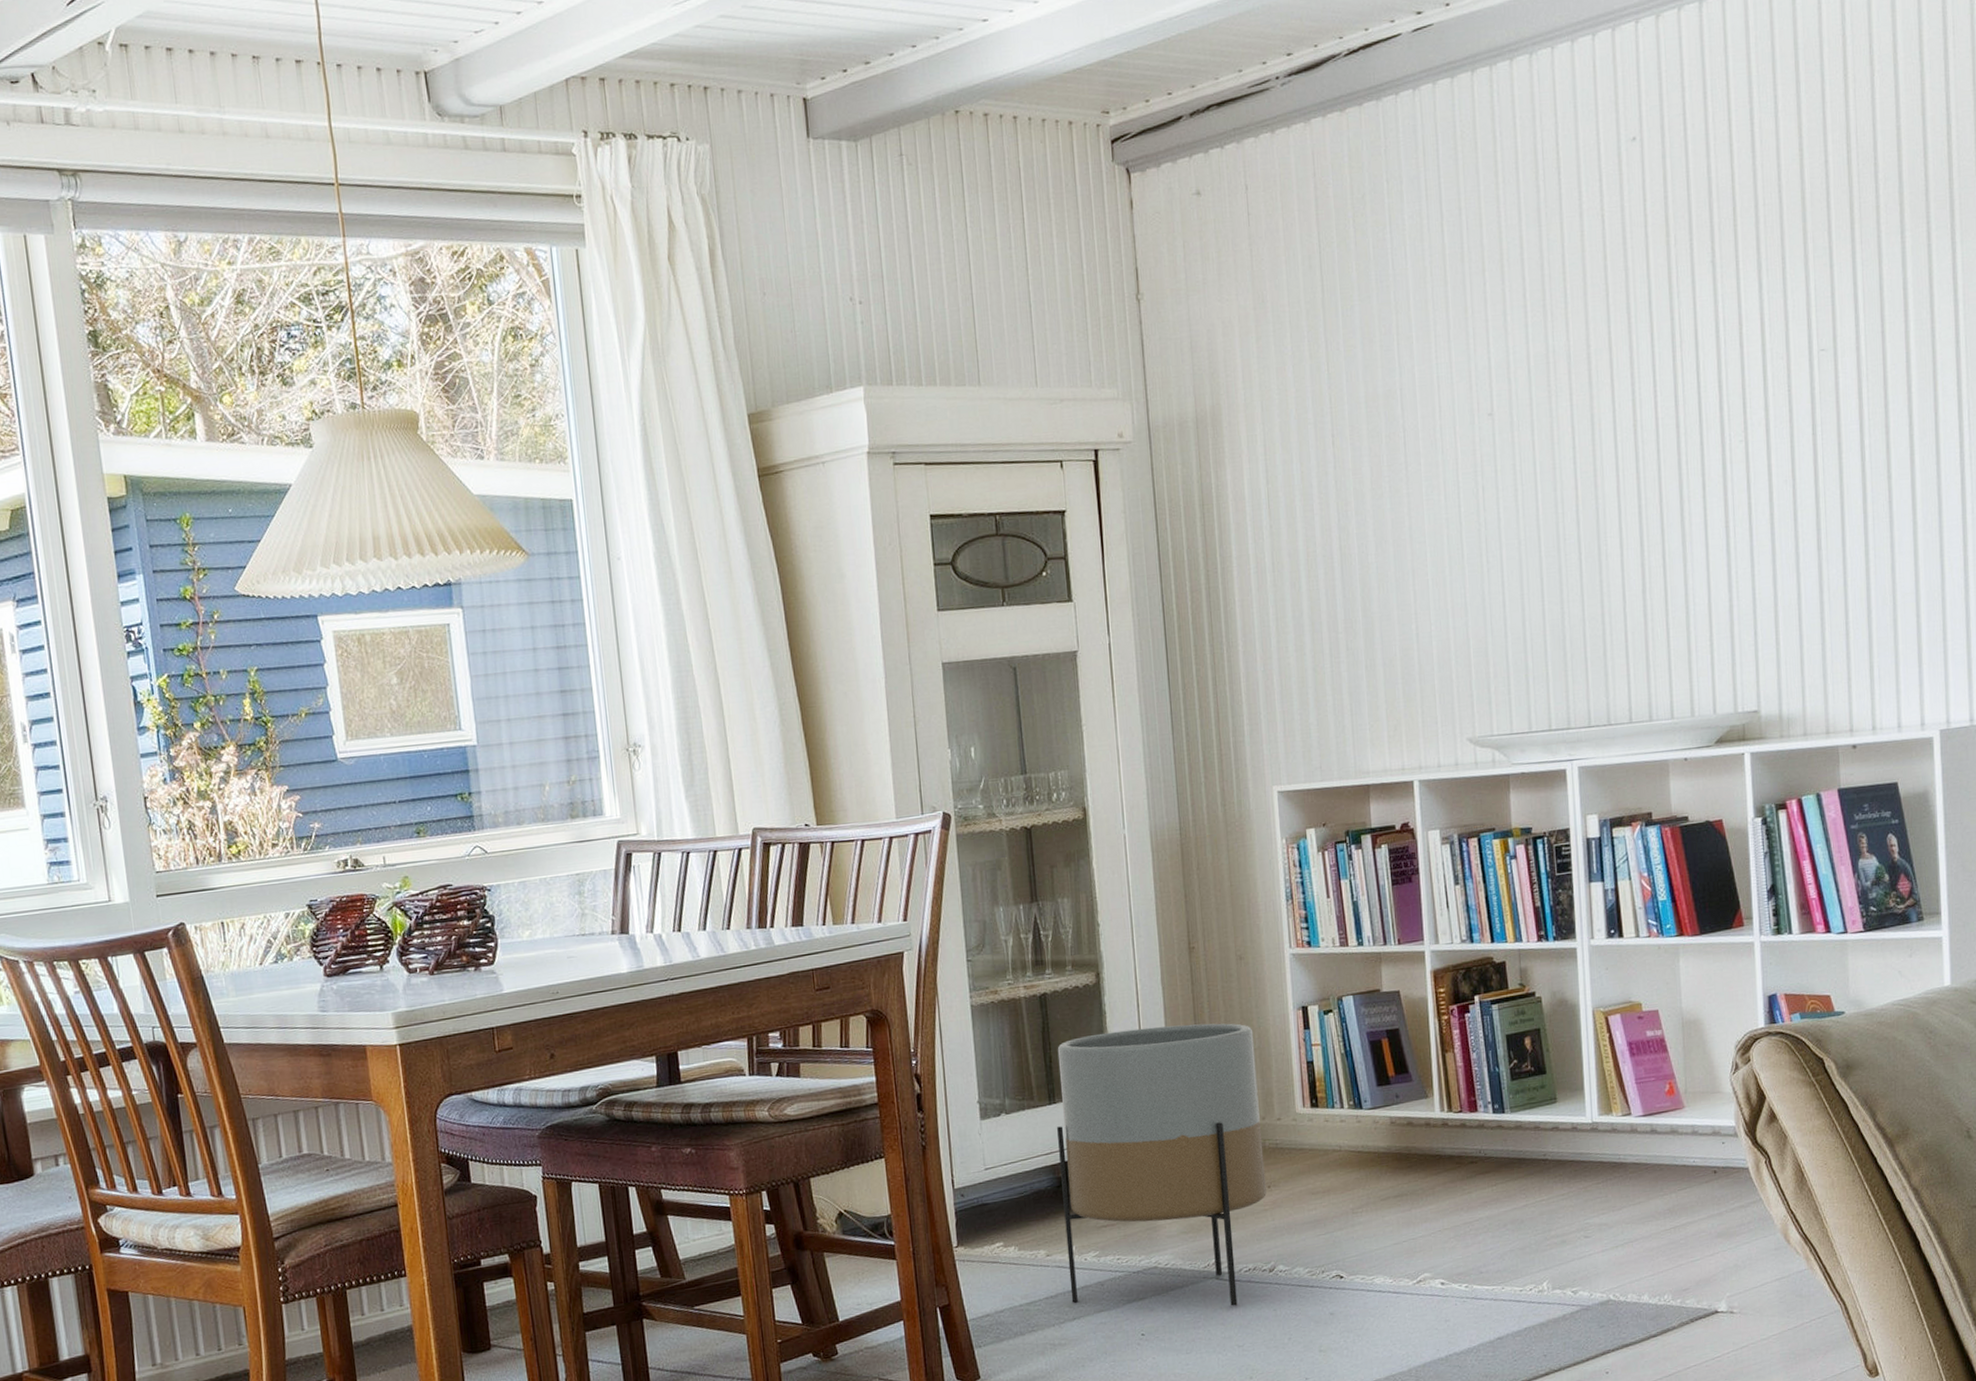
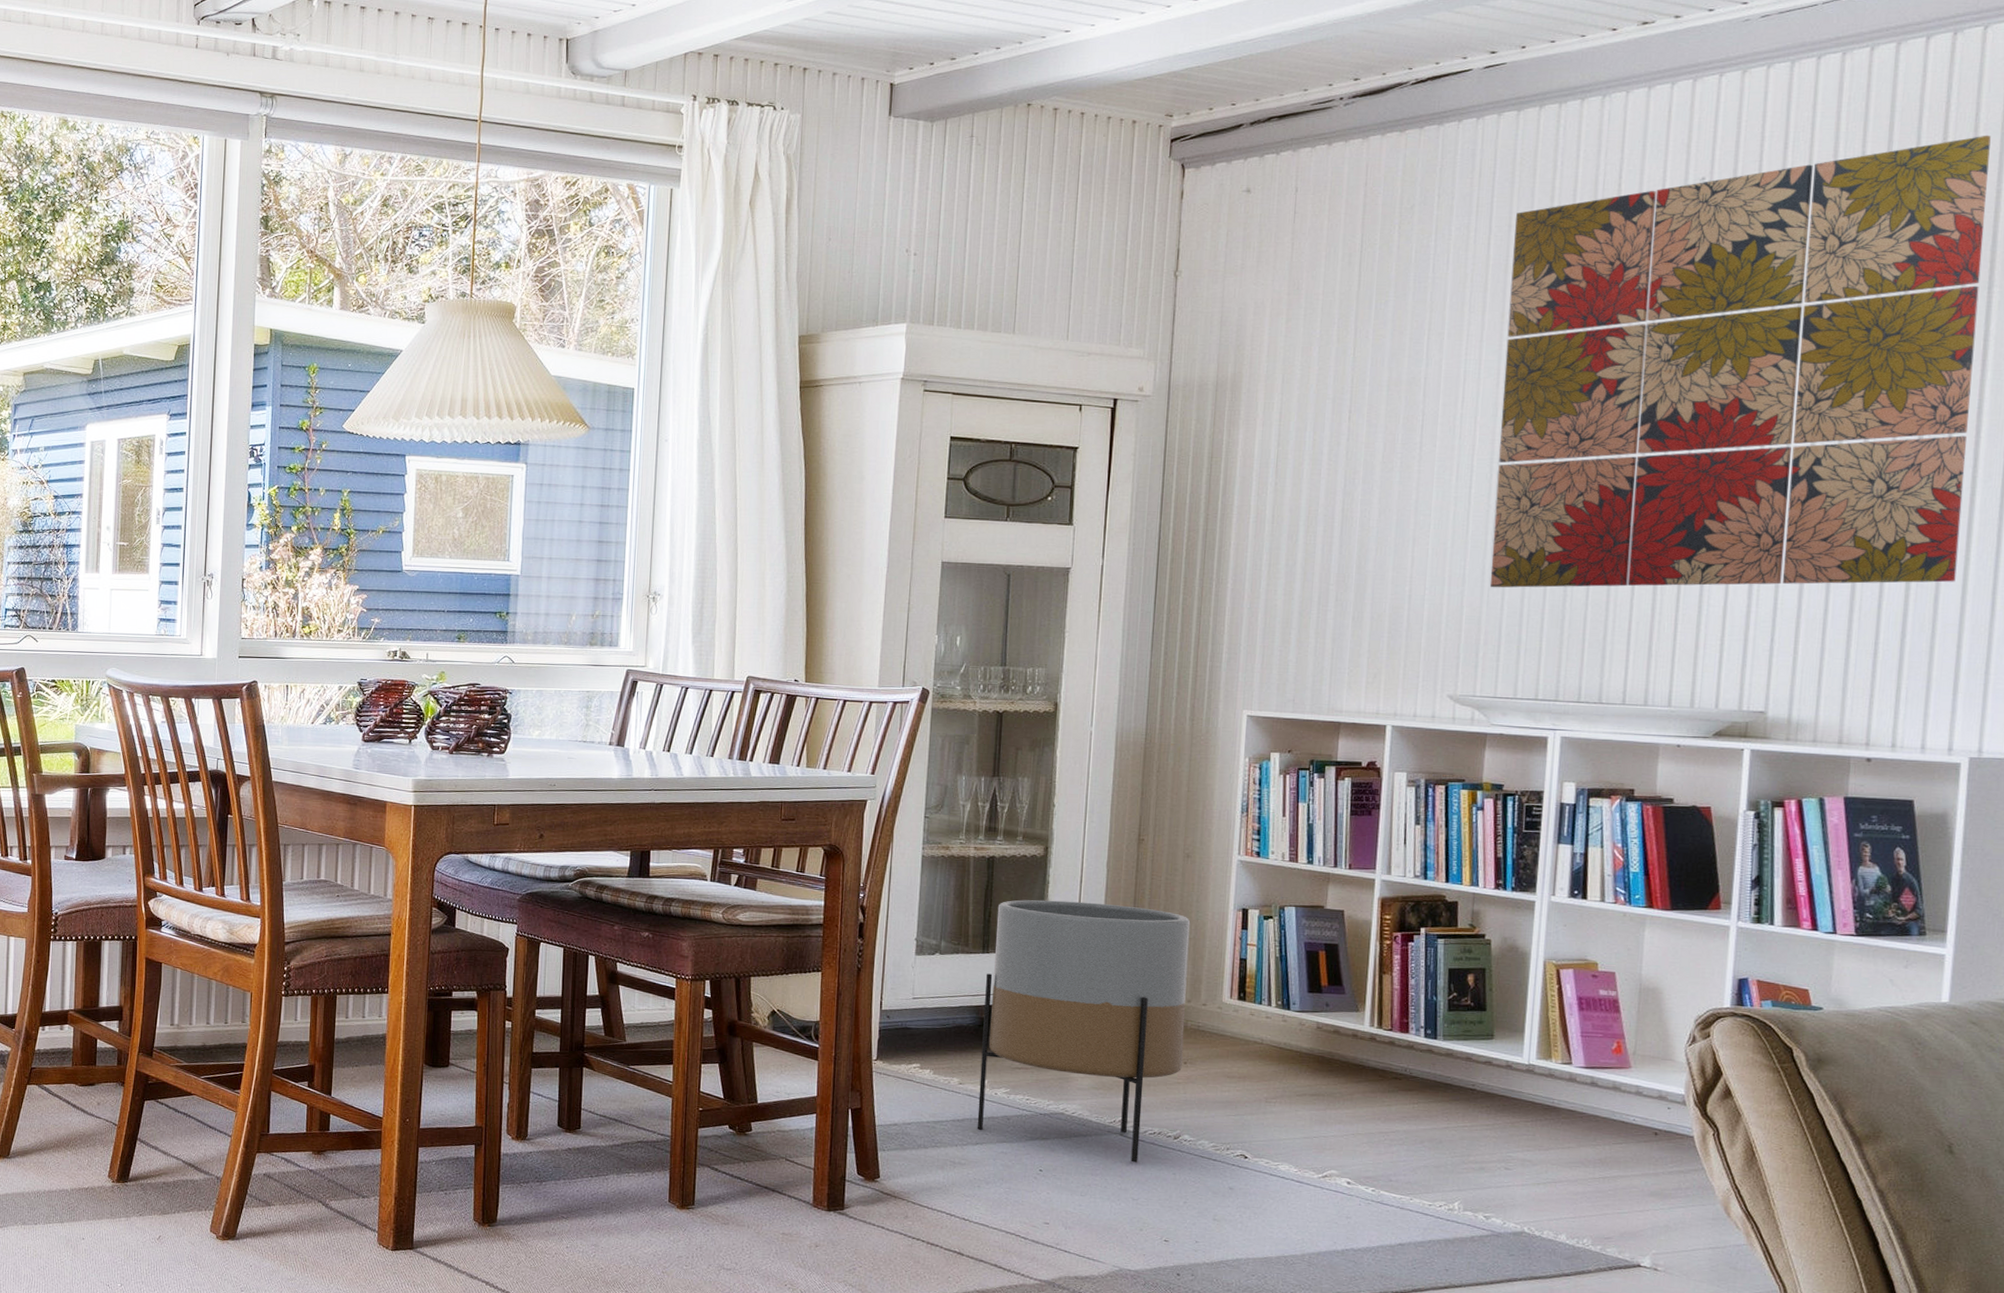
wall art: none [1464,67,1907,615] -> present [1489,135,1991,588]

